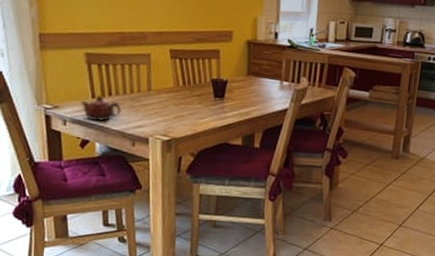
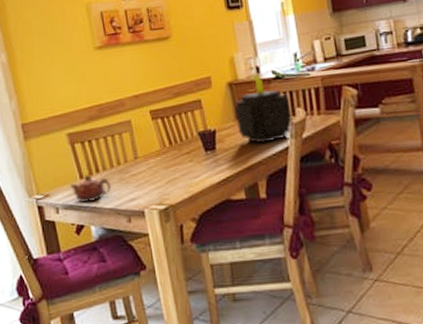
plant pot: none [247,40,298,102] -> present [235,75,293,144]

